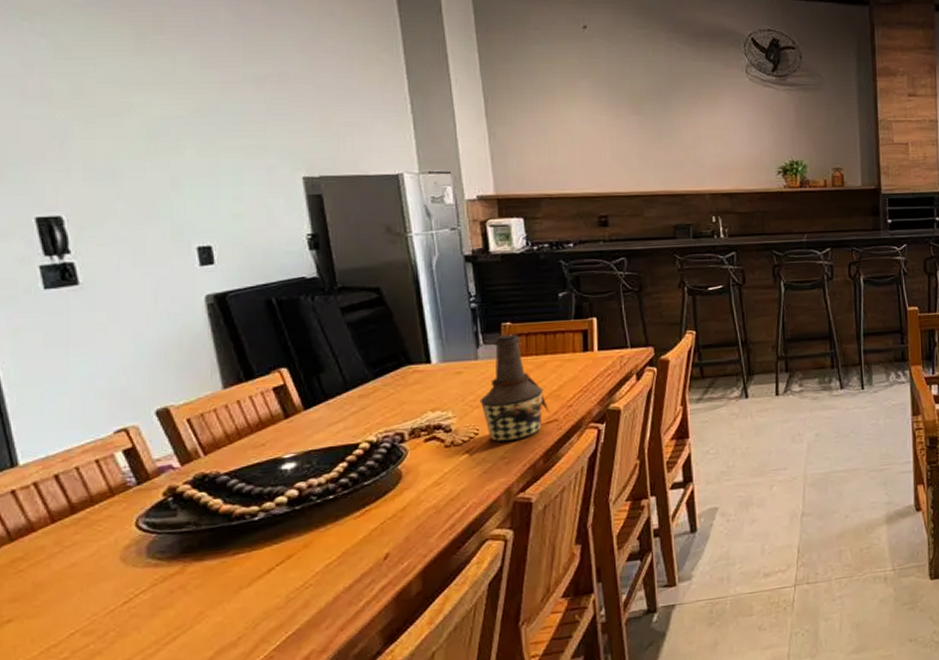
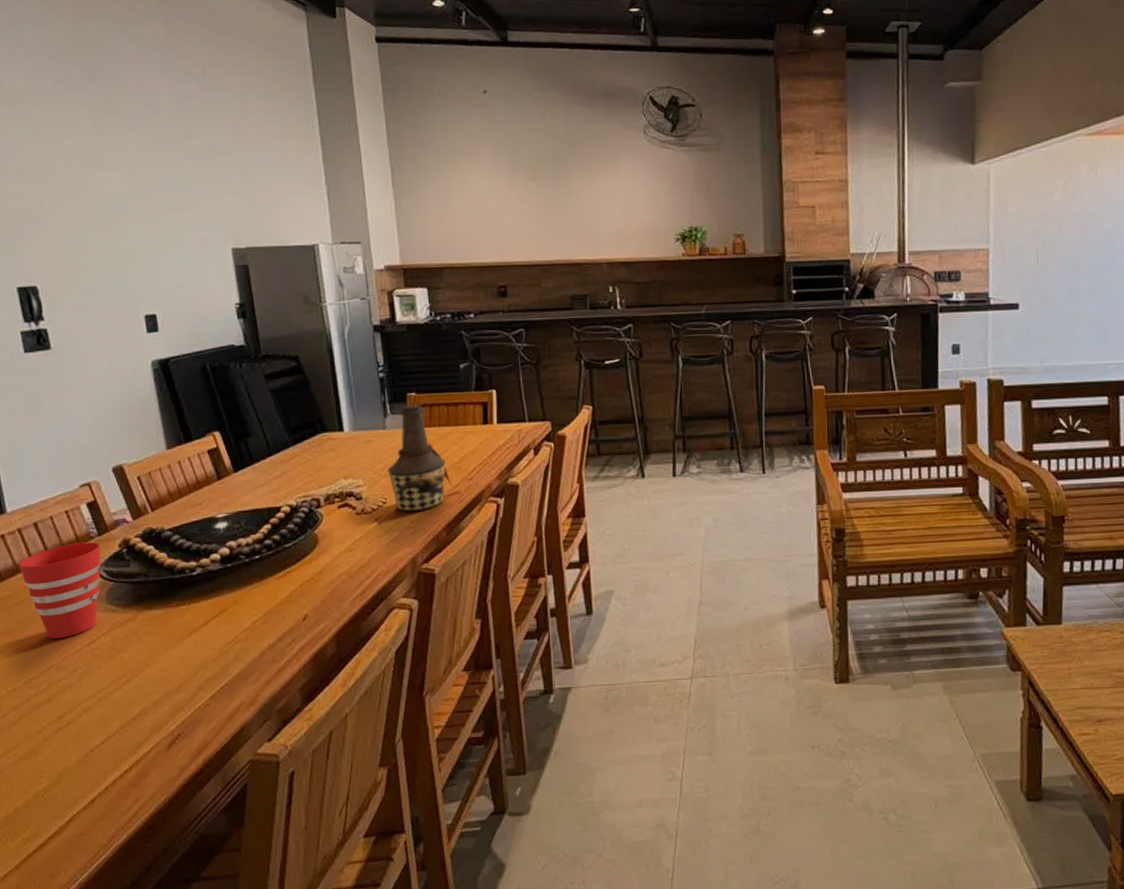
cup: none [35,491,140,601] -> present [19,542,101,639]

